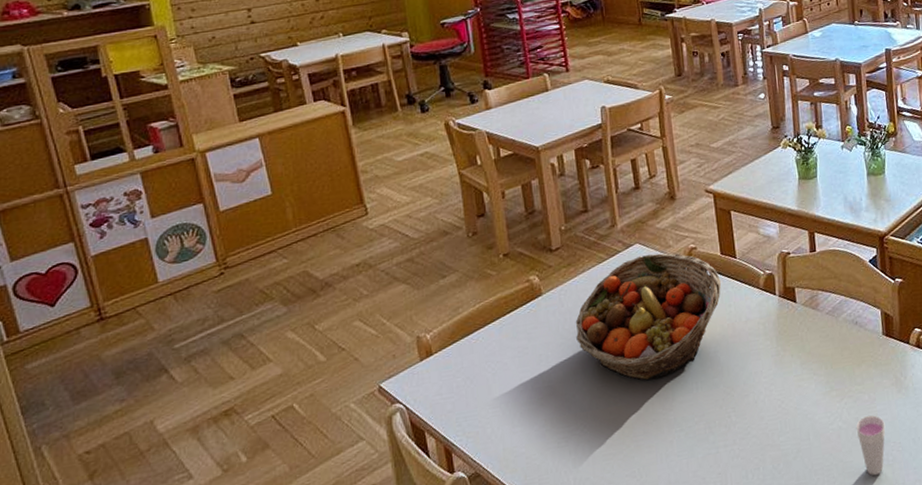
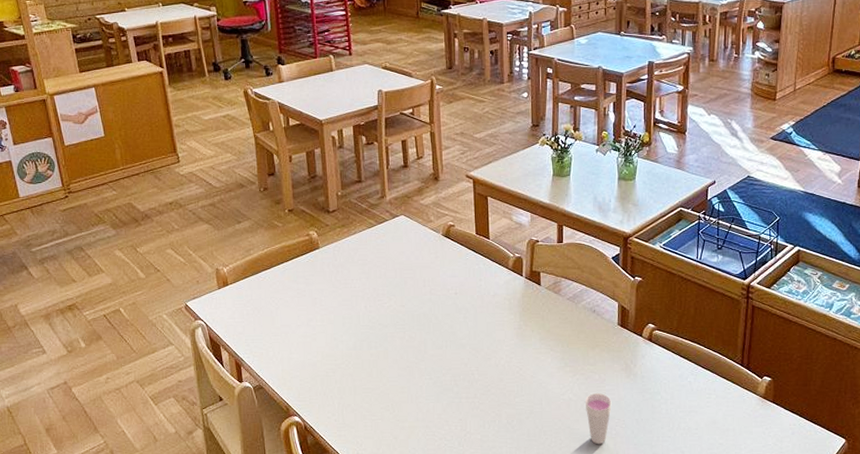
fruit basket: present [575,253,721,380] -> none [346,225,474,332]

